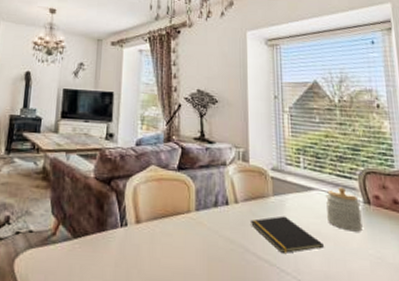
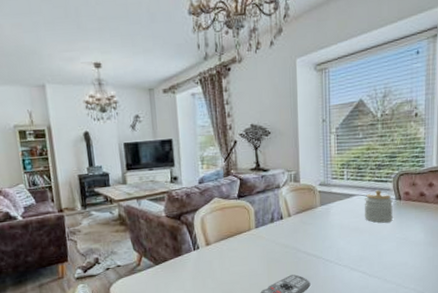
notepad: present [250,216,324,253] -> none [301,220,360,248]

